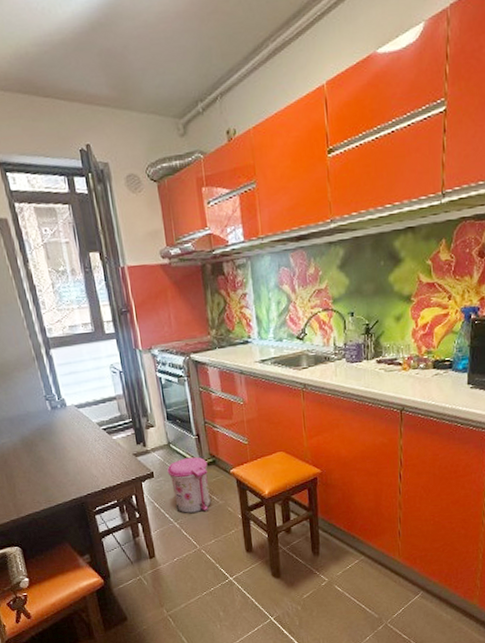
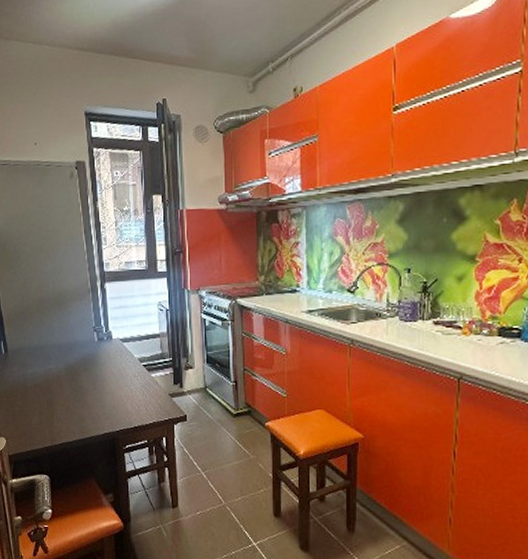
trash can: present [167,456,212,514] -> none [201,404,243,465]

